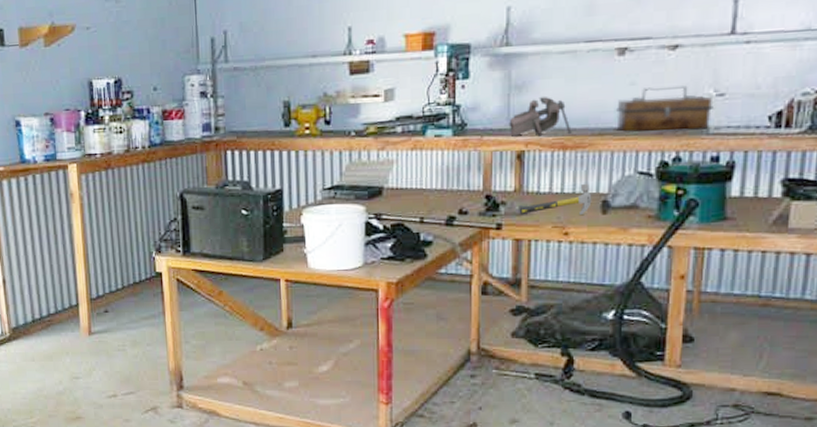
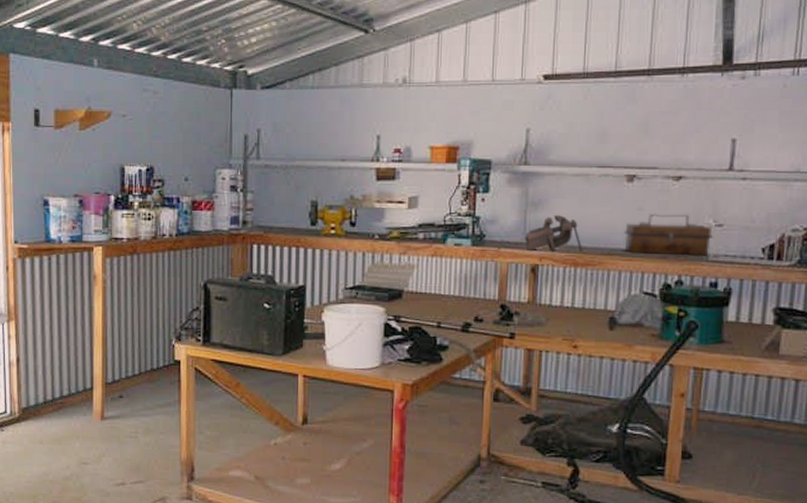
claw hammer: present [519,183,592,215] -> none [531,299,600,329]

